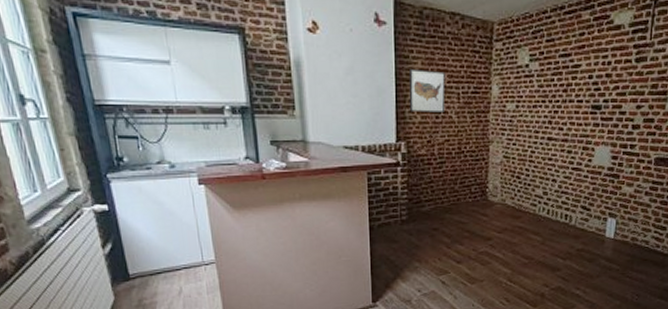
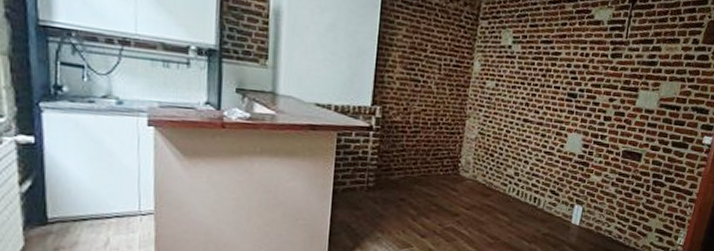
wall art: present [408,68,446,112] -> none [388,33,429,82]

